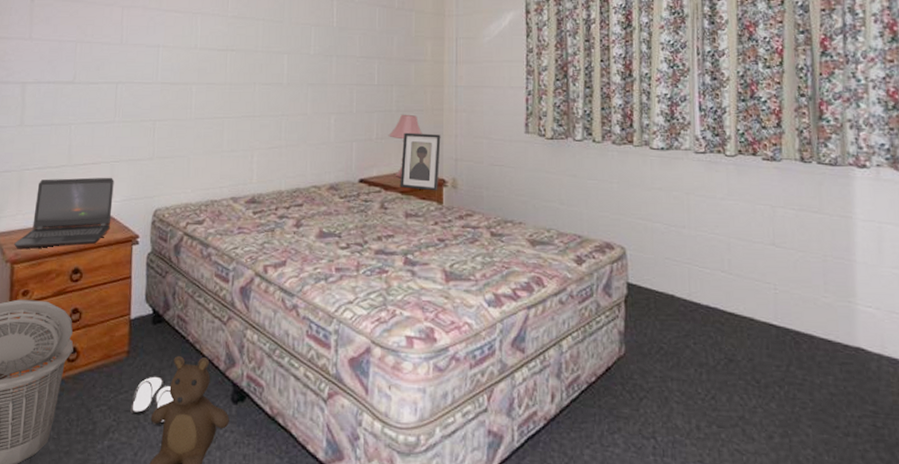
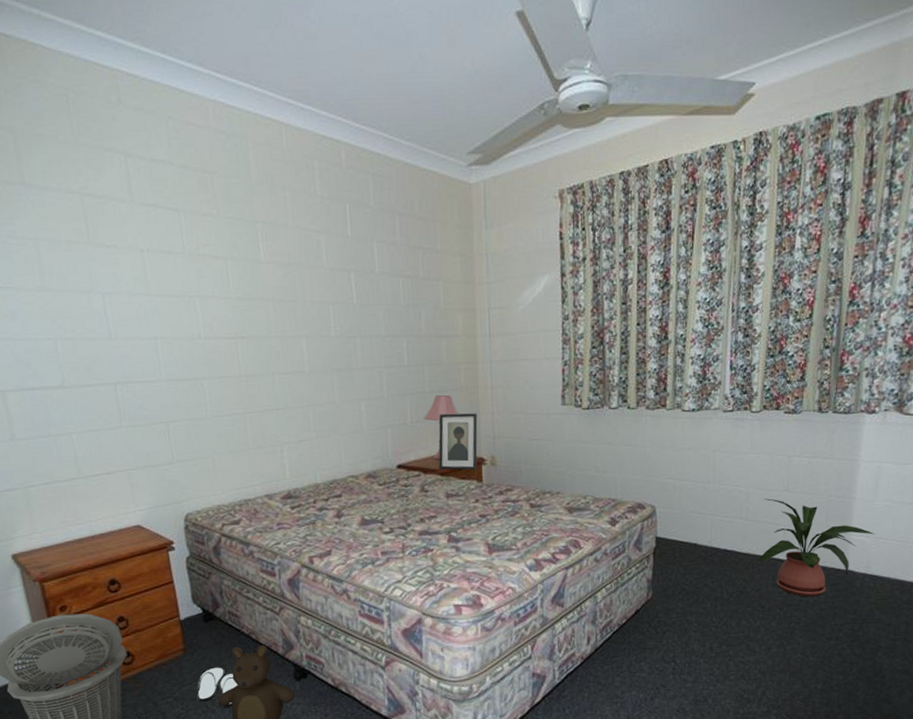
laptop computer: present [14,177,114,249] -> none [38,486,141,568]
house plant: none [745,251,887,376] -> present [756,498,875,597]

